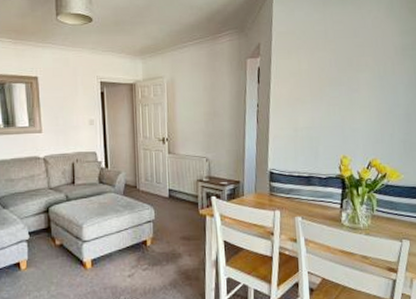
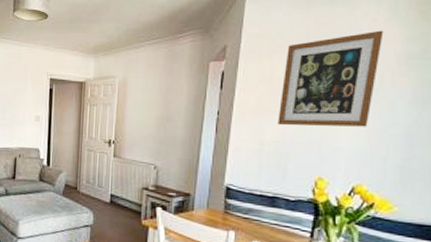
wall art: none [307,26,384,113] -> present [278,30,384,127]

